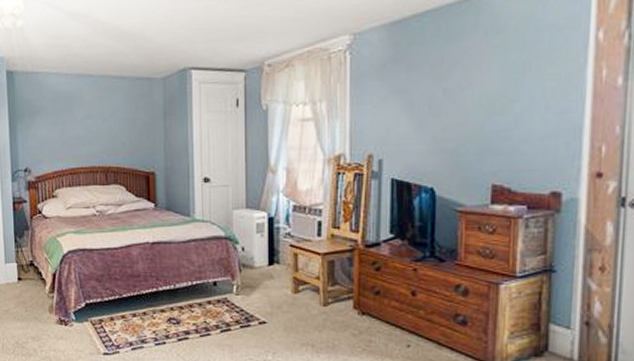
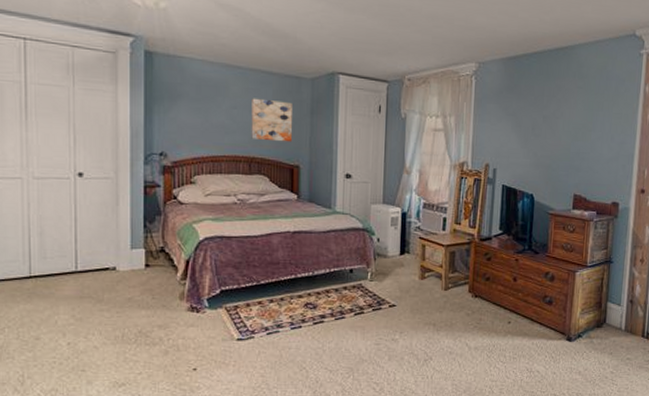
wall art: none [105,105,147,149] -> present [251,98,293,142]

